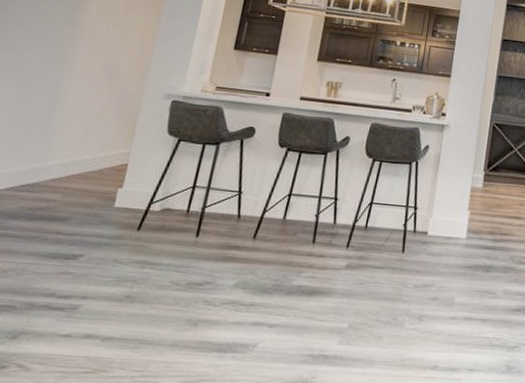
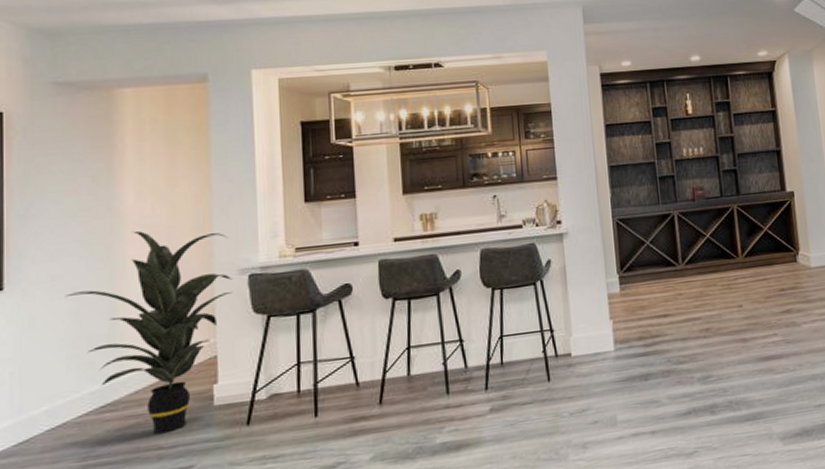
indoor plant: none [17,42,164,221] -> present [65,230,232,435]

